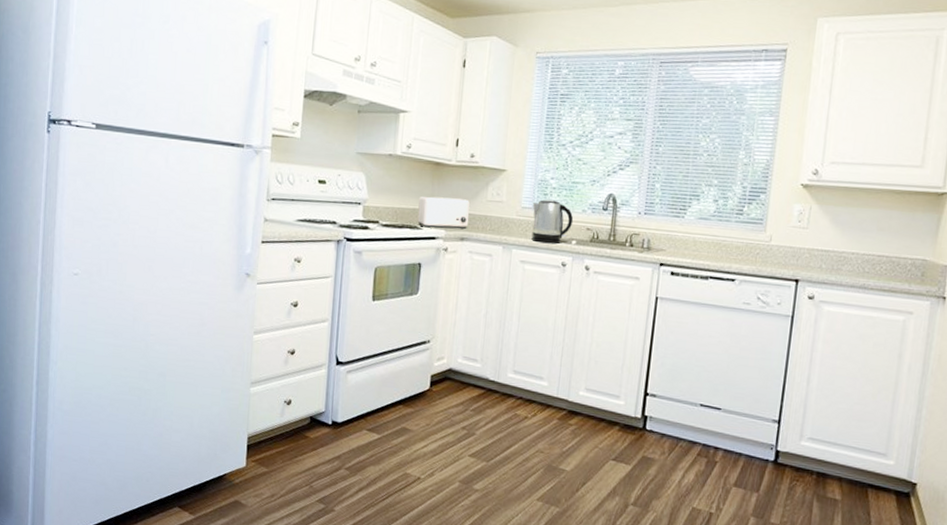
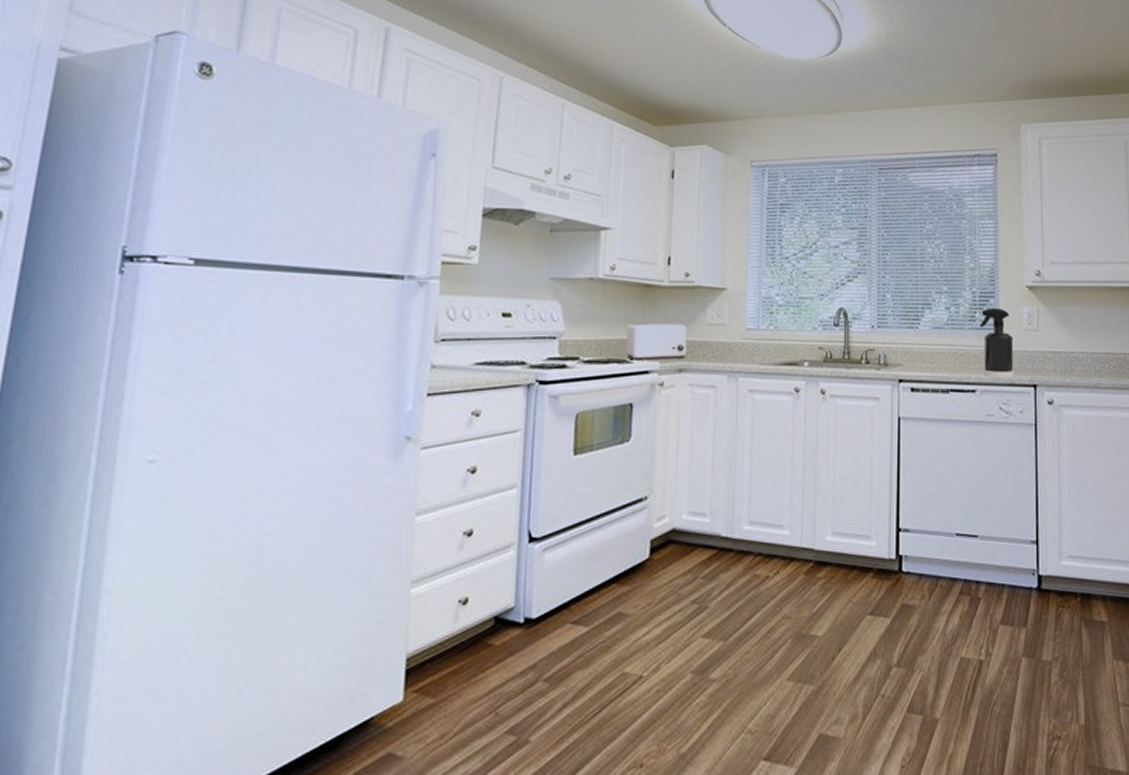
kettle: present [531,199,574,244] -> none [759,318,804,368]
spray bottle: none [745,203,781,271] -> present [979,308,1014,378]

